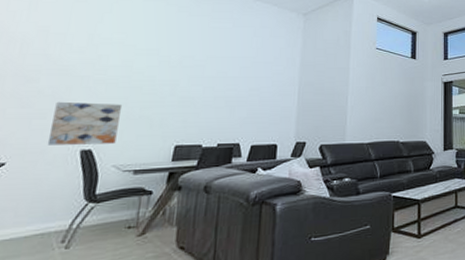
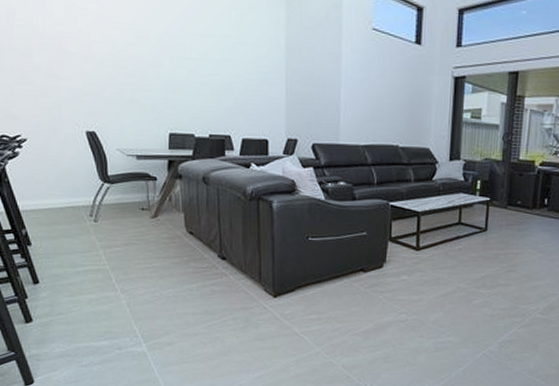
wall art: present [47,101,123,145] -> none [53,79,115,127]

